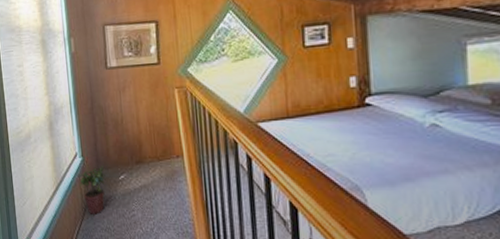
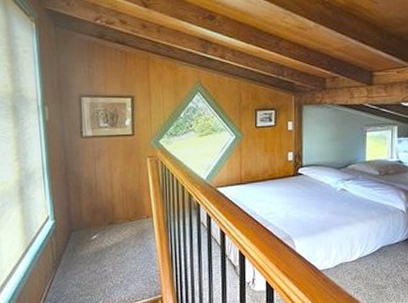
potted plant: present [77,166,106,214] -> none [49,227,78,273]

